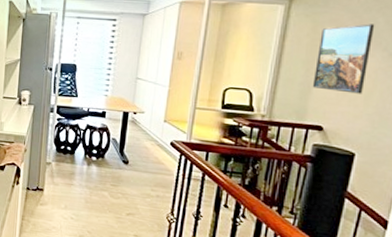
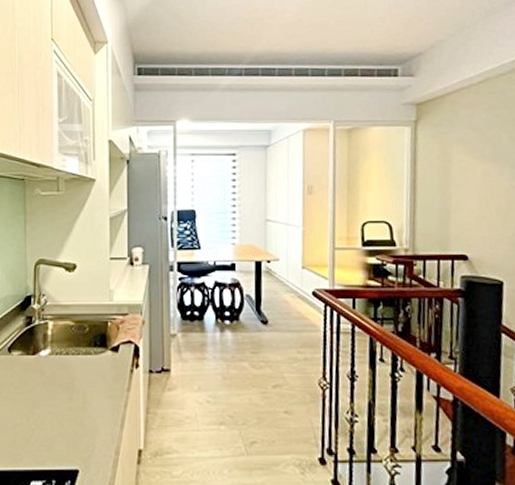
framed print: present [312,23,375,94] -> none [450,141,500,216]

